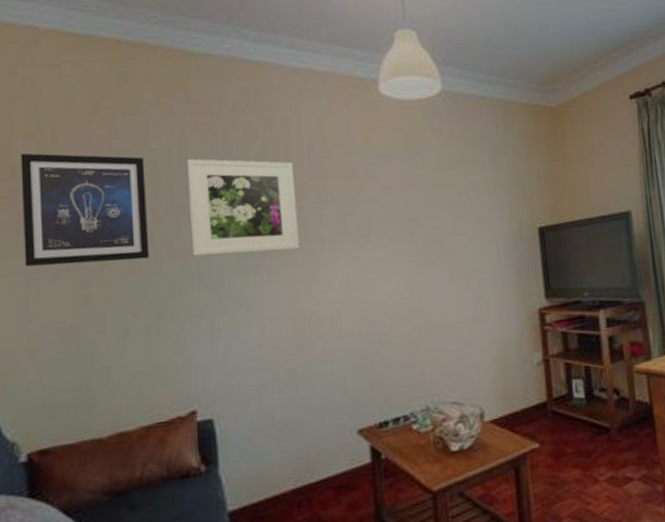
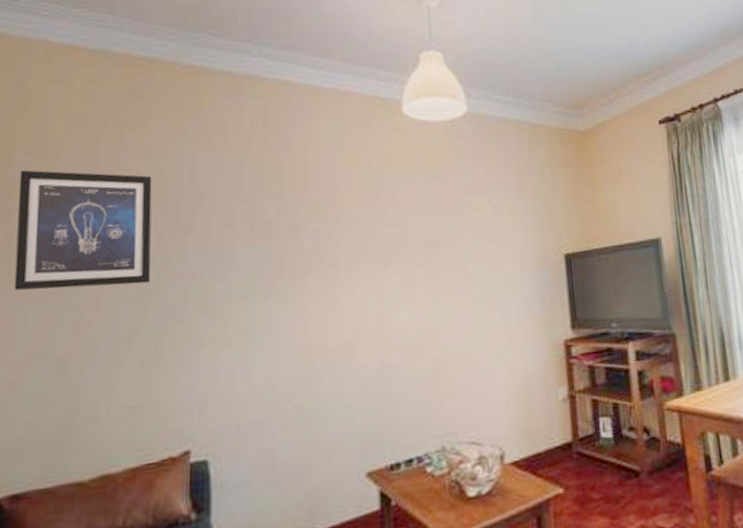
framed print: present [187,158,300,256] -> none [196,178,312,281]

